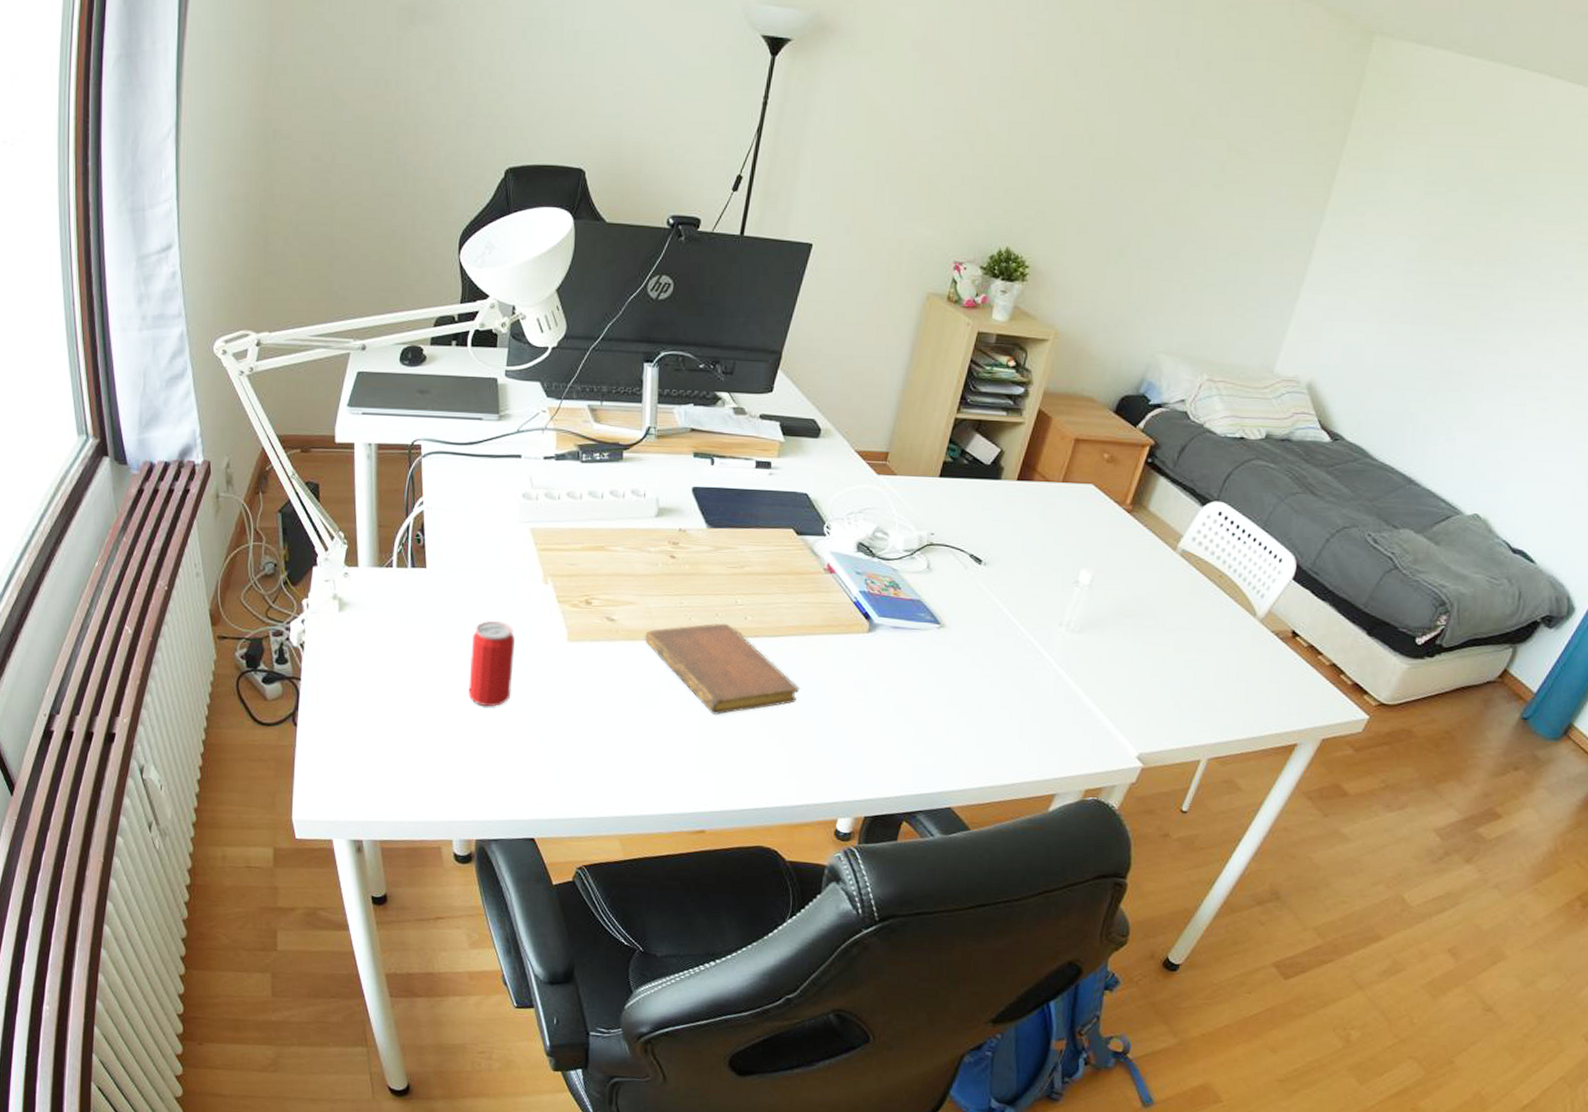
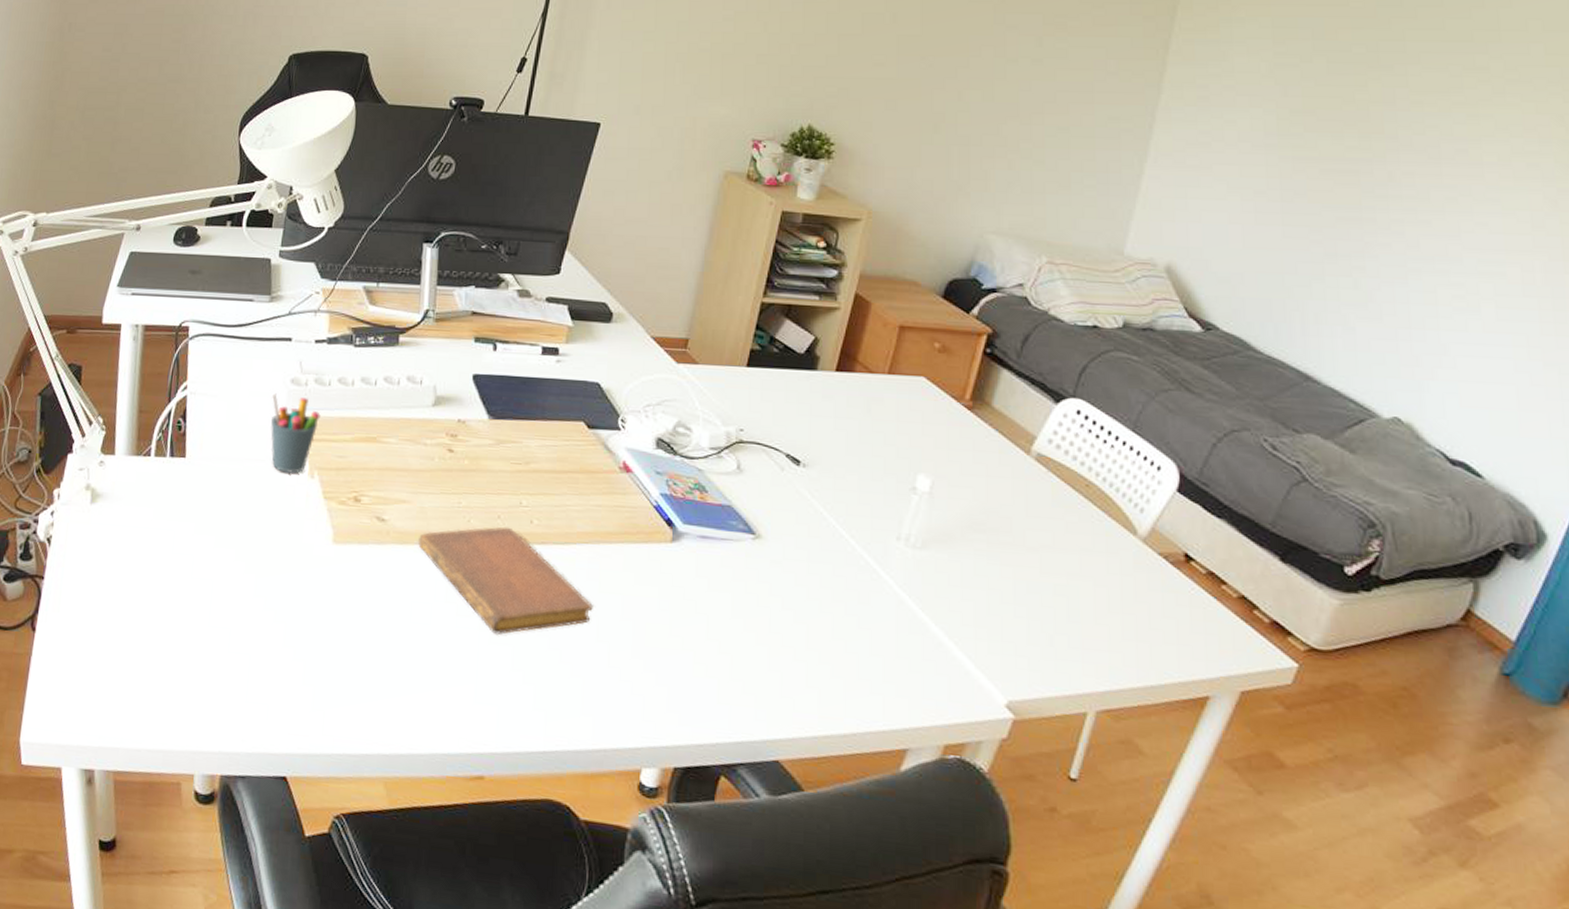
beverage can: present [468,620,516,706] -> none [222,517,277,616]
pen holder: none [505,506,552,580] -> present [270,392,321,473]

